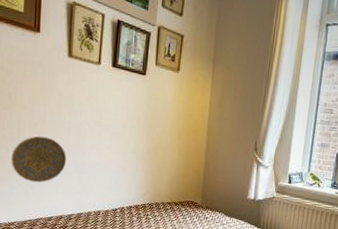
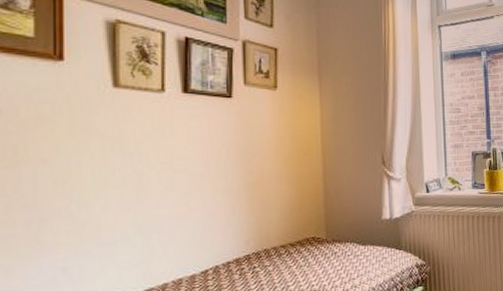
decorative plate: present [11,136,67,183] -> none [22,195,122,263]

